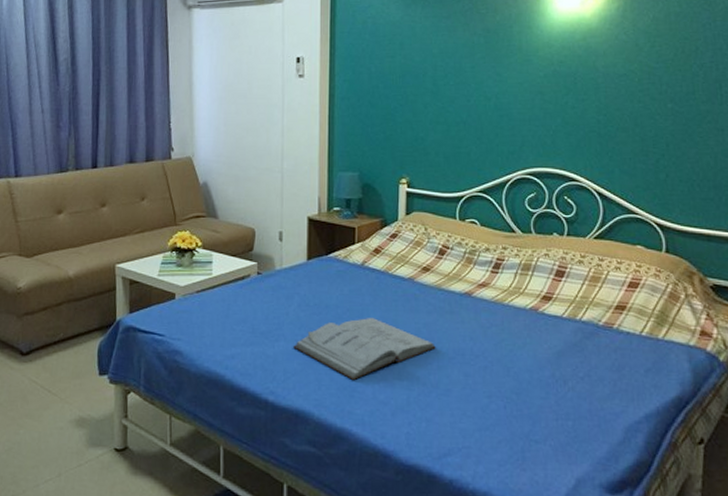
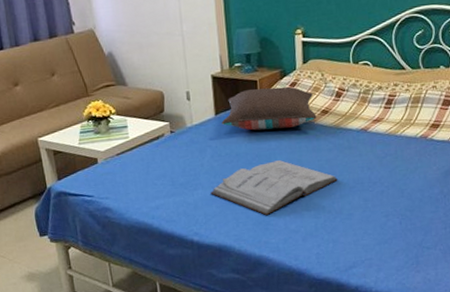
pillow: none [313,237,417,284] -> present [221,86,317,131]

